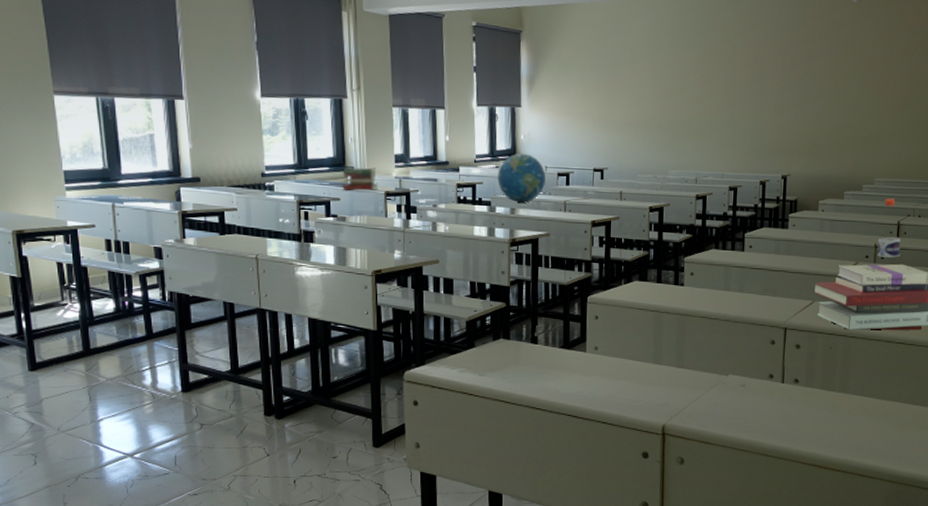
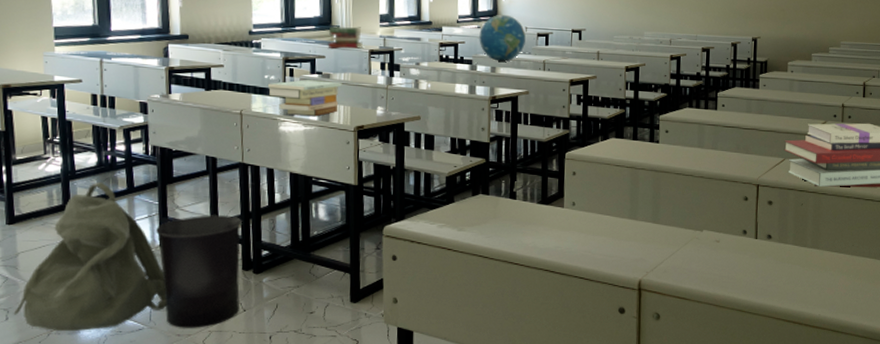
backpack: none [41,328,190,476] -> present [13,182,167,332]
waste bin: none [176,360,263,473] -> present [155,214,242,328]
books: none [282,223,358,261] -> present [267,80,342,117]
water bottle: present [877,198,901,258] -> none [845,60,867,117]

